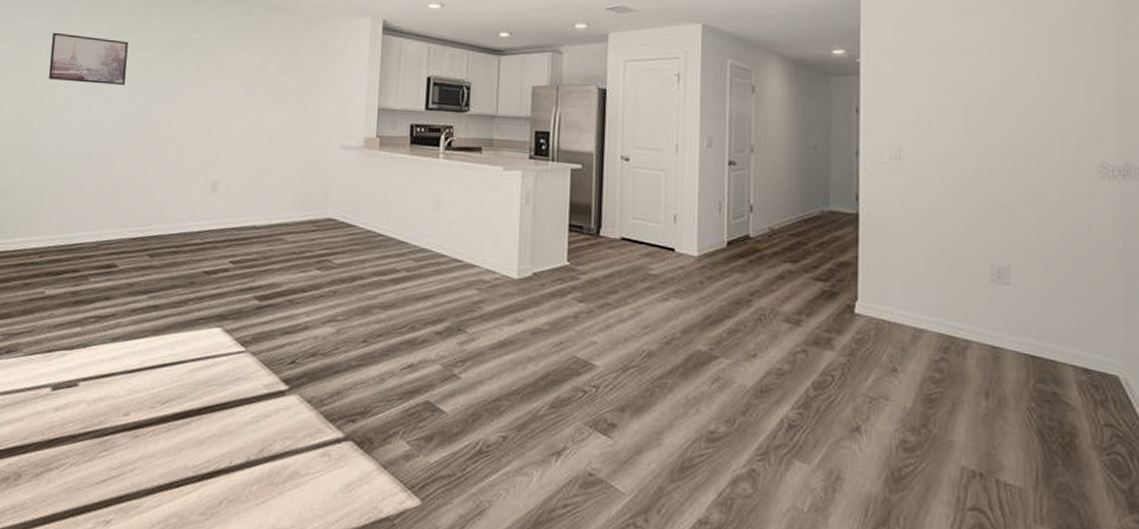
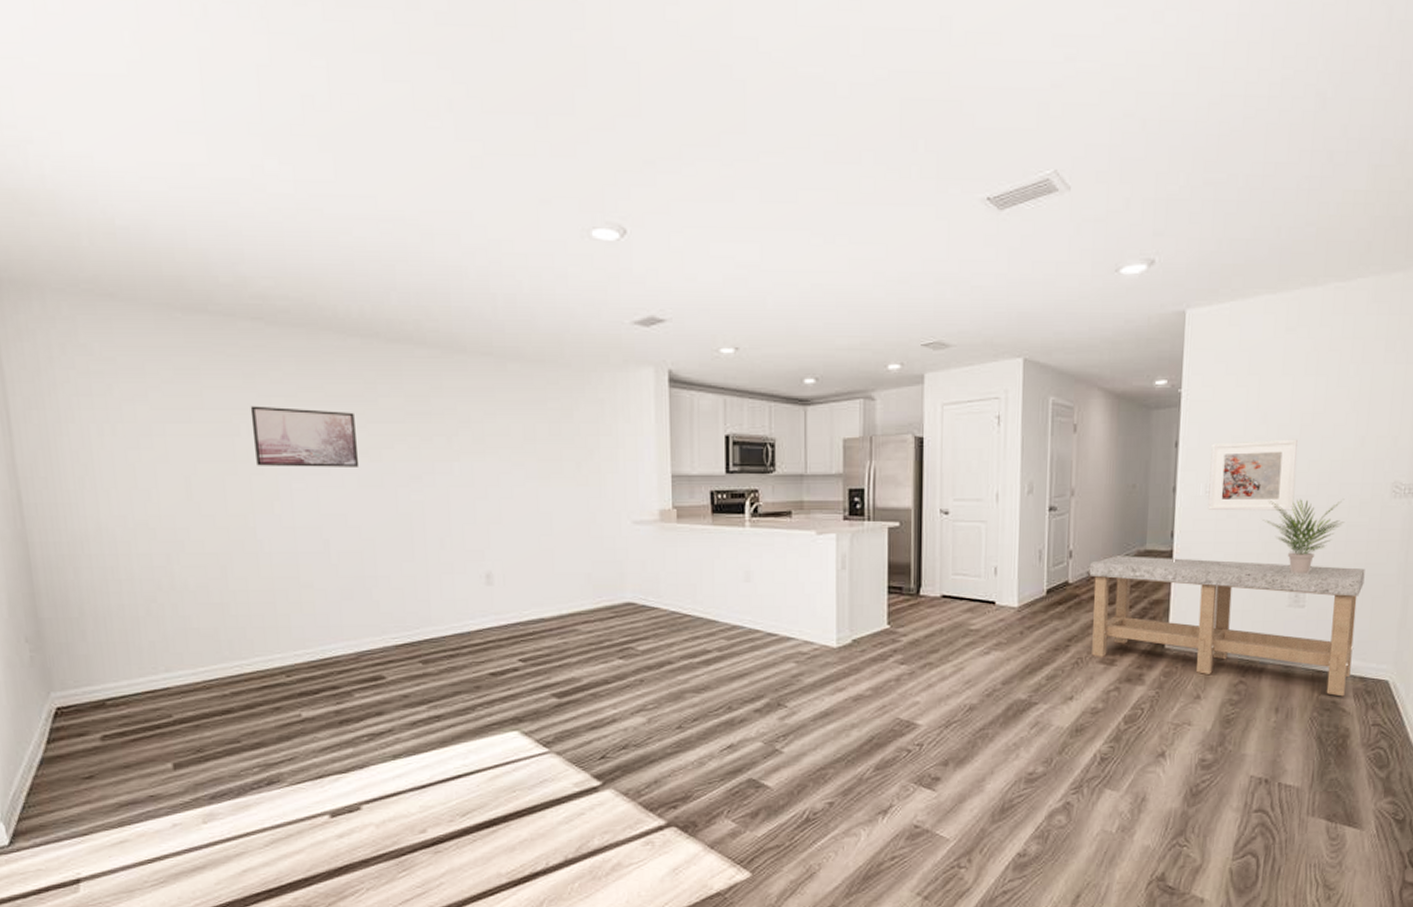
table: none [770,214,1077,389] -> present [1089,556,1365,697]
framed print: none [894,111,988,183] -> present [1207,439,1298,511]
potted plant: none [954,171,1047,249] -> present [1262,499,1344,574]

